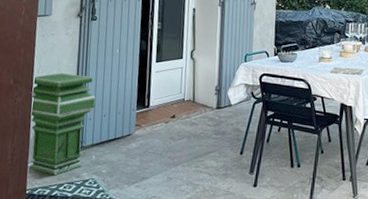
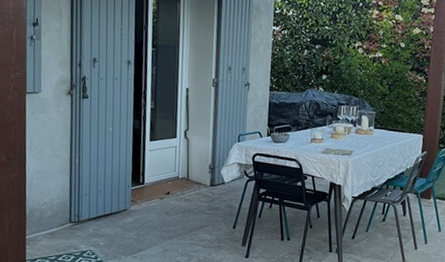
pedestal: present [29,73,96,176] -> none [24,150,90,247]

